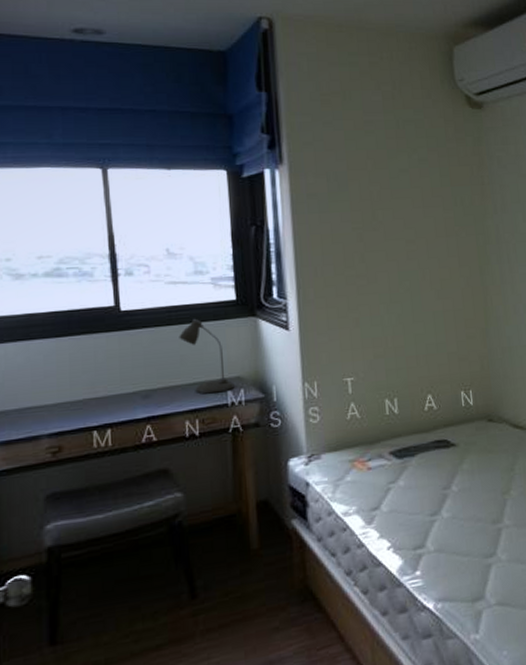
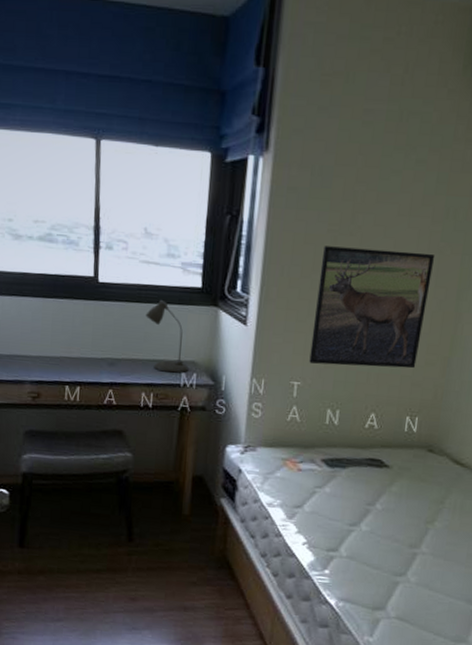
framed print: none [352,237,459,357] -> present [309,246,436,369]

